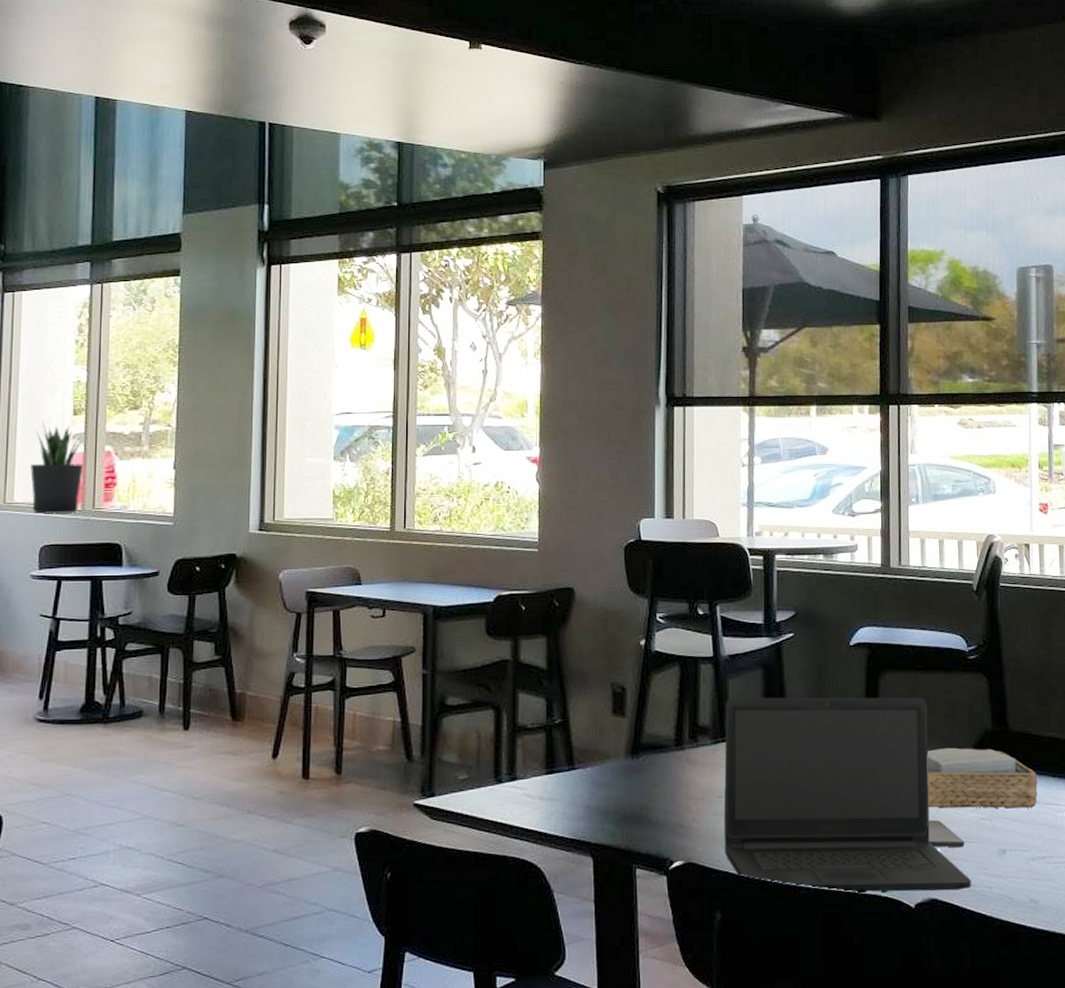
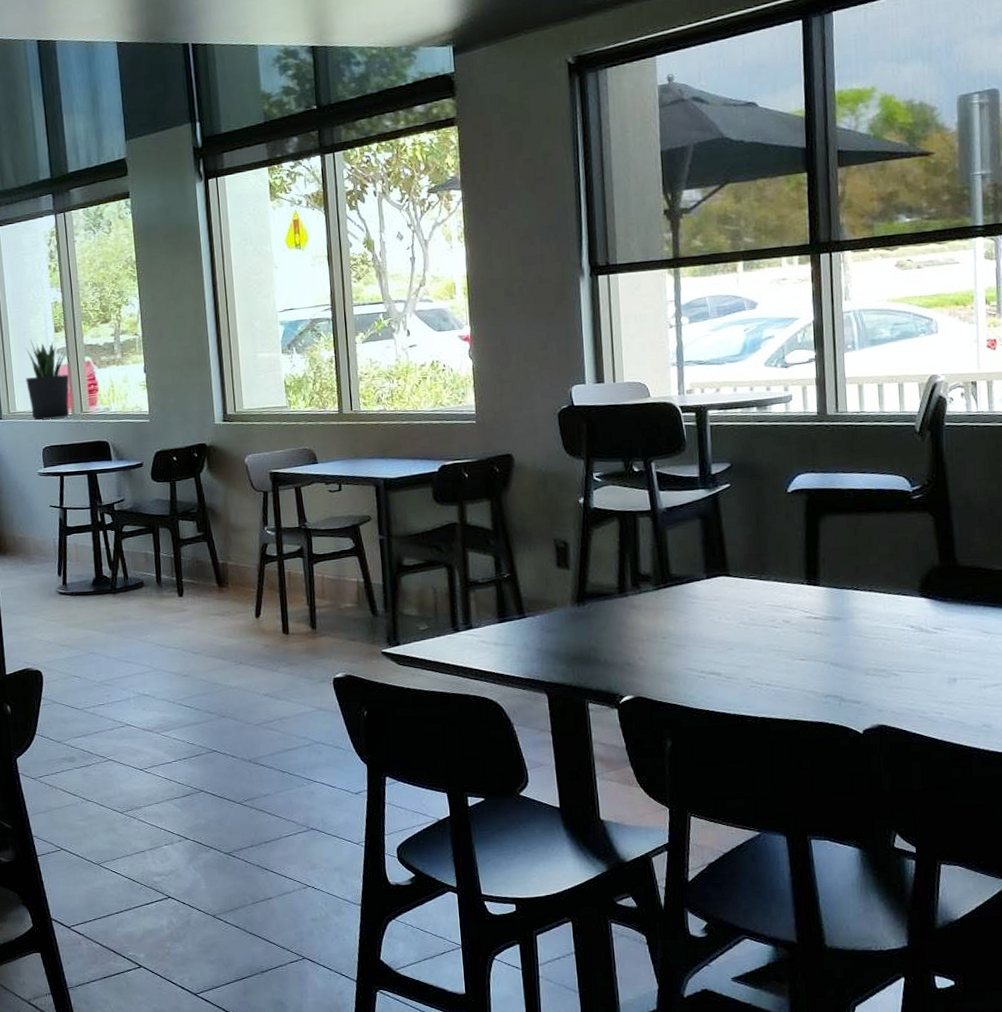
laptop: present [723,697,972,892] -> none [664,538,922,721]
napkin holder: present [927,747,1038,809] -> none [871,584,990,642]
smartphone: present [928,819,965,848] -> none [874,652,913,678]

